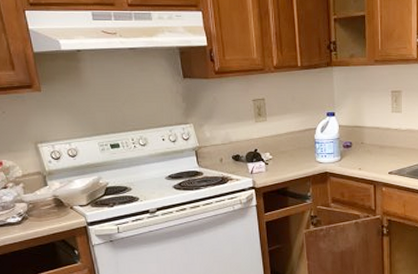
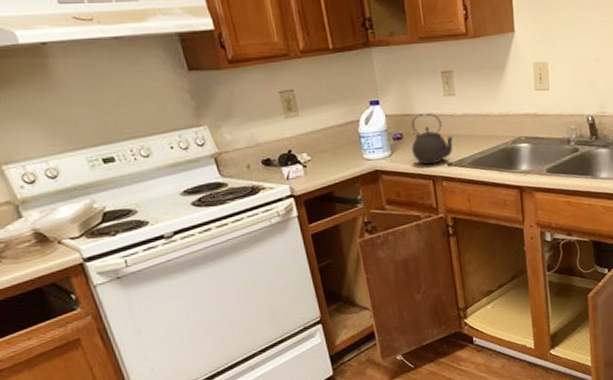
kettle: none [359,126,396,171] -> present [411,113,453,165]

